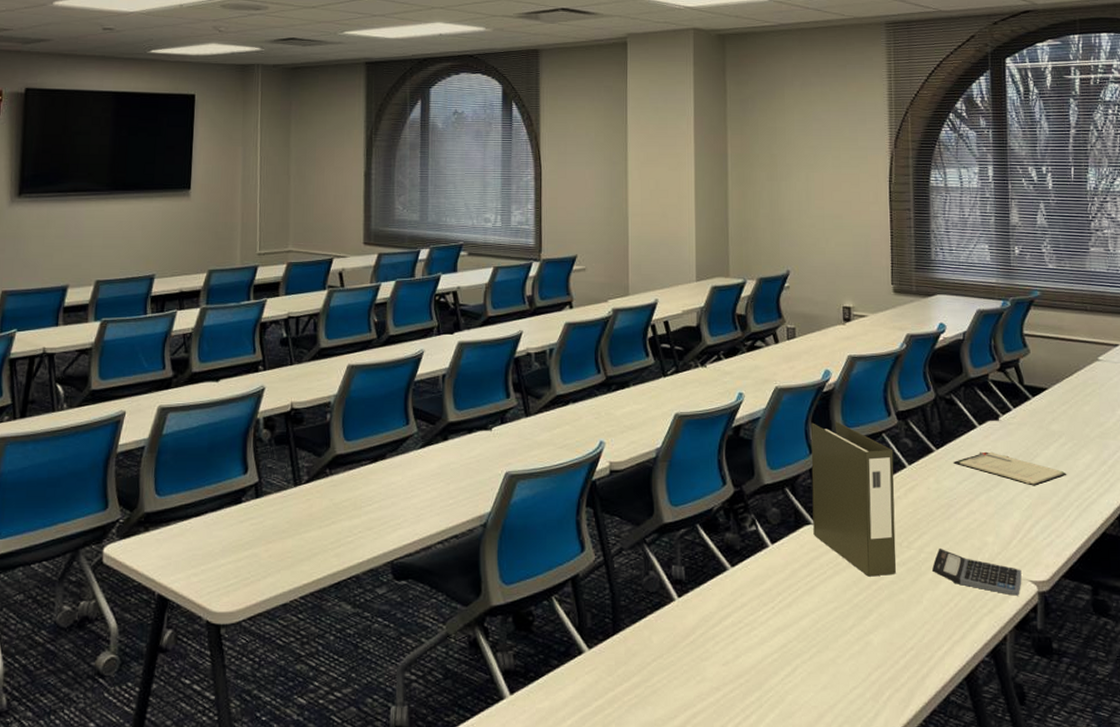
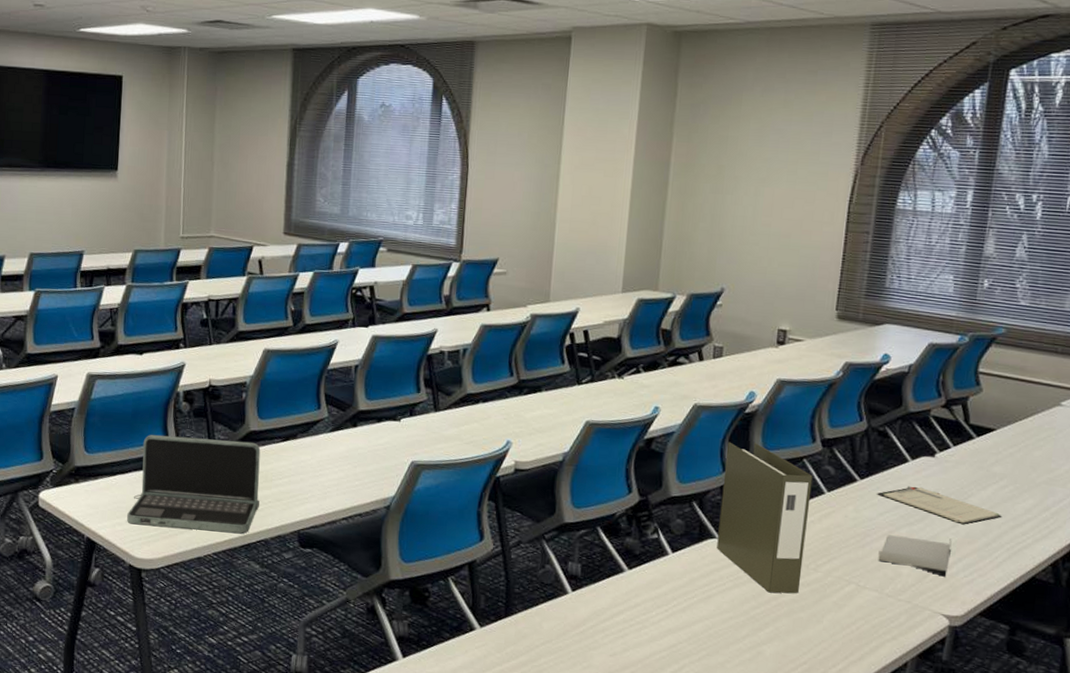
laptop: none [203,467,349,573] -> present [127,434,261,533]
calculator: present [932,547,1022,596] -> none [838,573,934,627]
book: none [963,501,1028,541] -> present [878,535,952,577]

